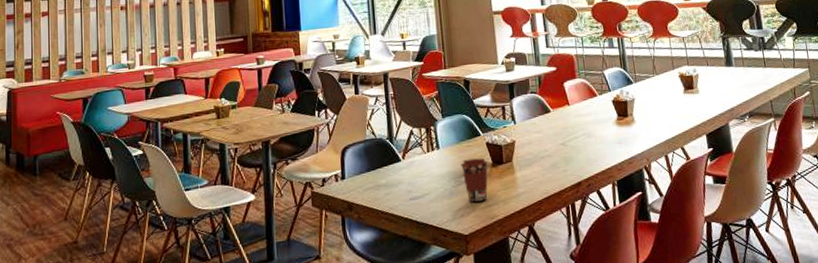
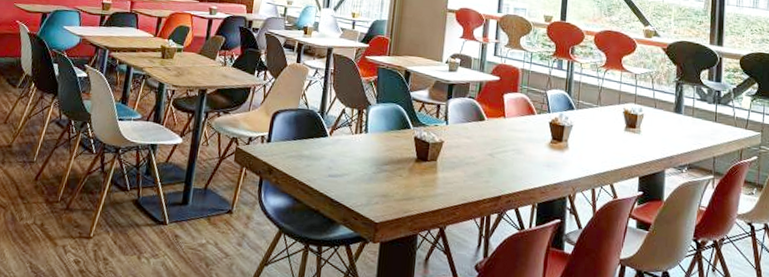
coffee cup: present [461,157,488,202] -> none [385,149,413,193]

